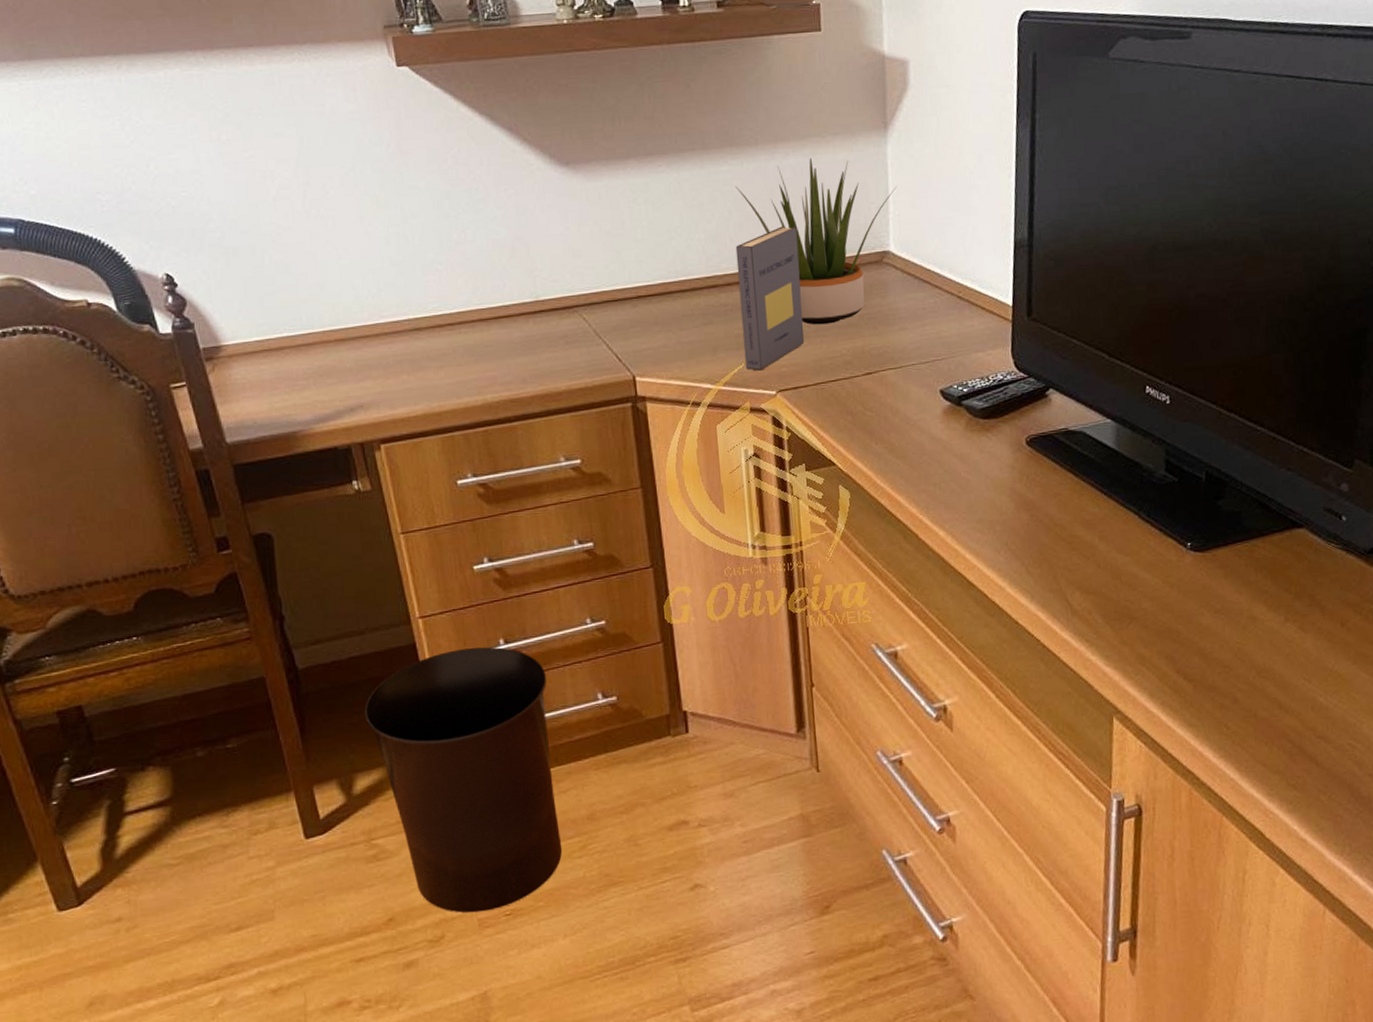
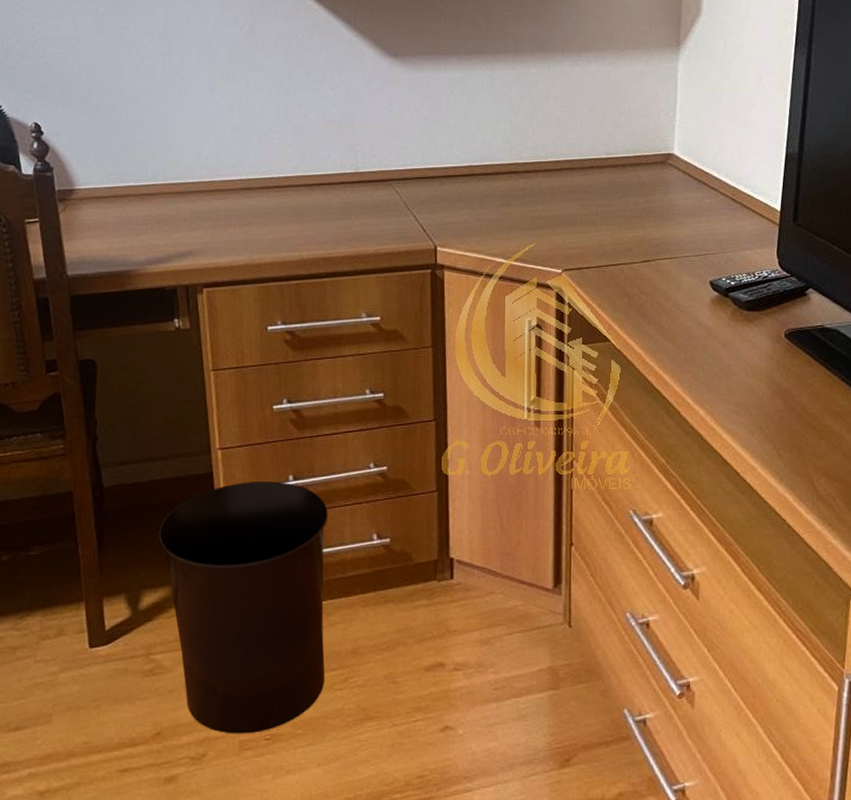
potted plant: present [735,158,897,325] -> none [541,67,684,214]
book: present [735,226,805,371] -> none [536,124,593,250]

